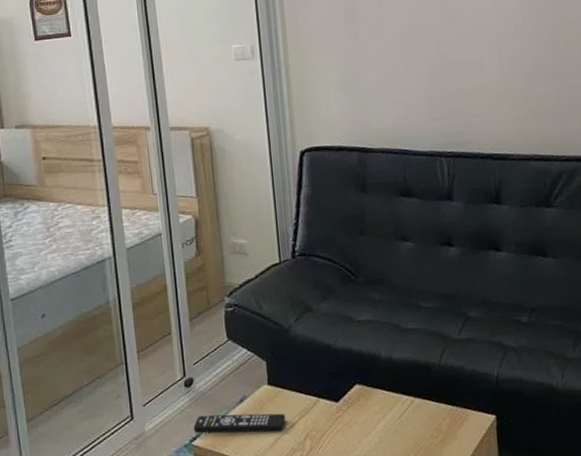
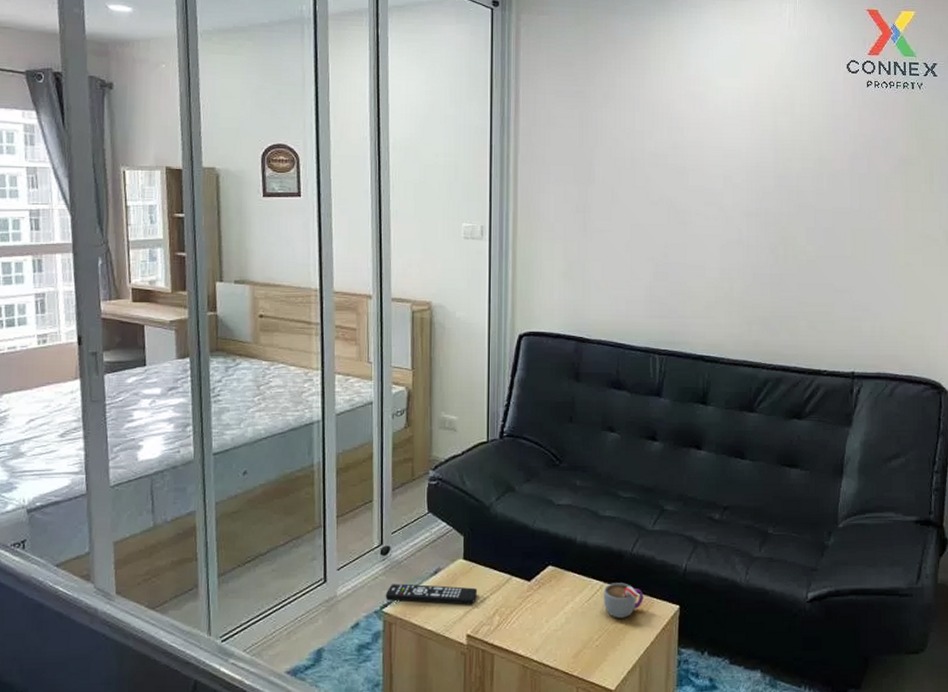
mug: none [414,396,457,434] -> present [603,583,643,618]

